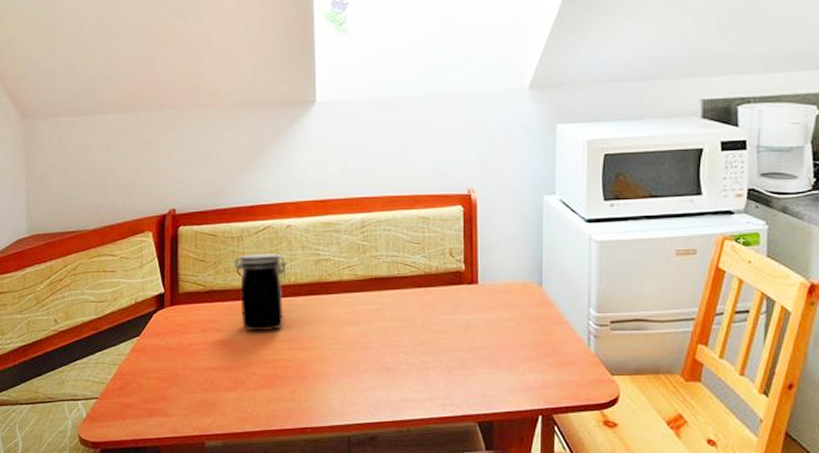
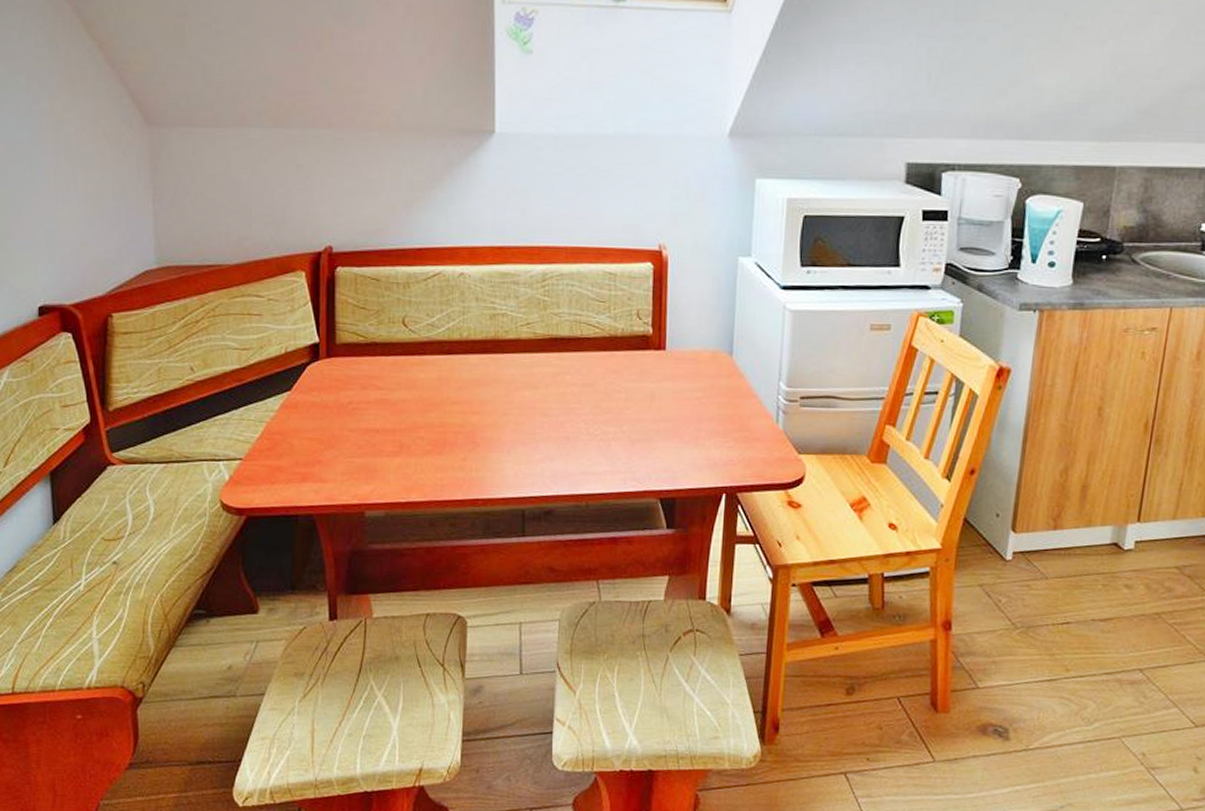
jar: present [234,253,287,331] -> none [399,303,459,392]

